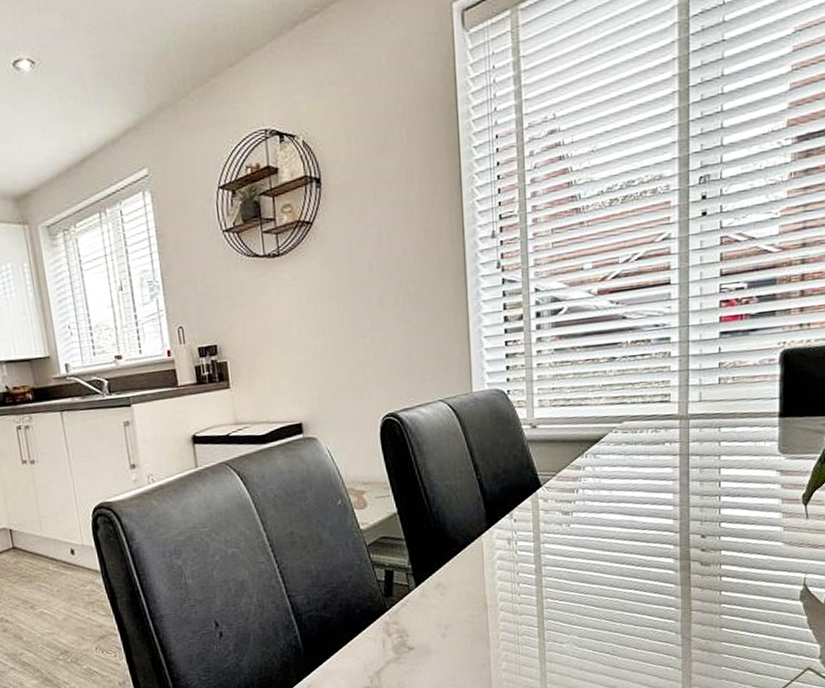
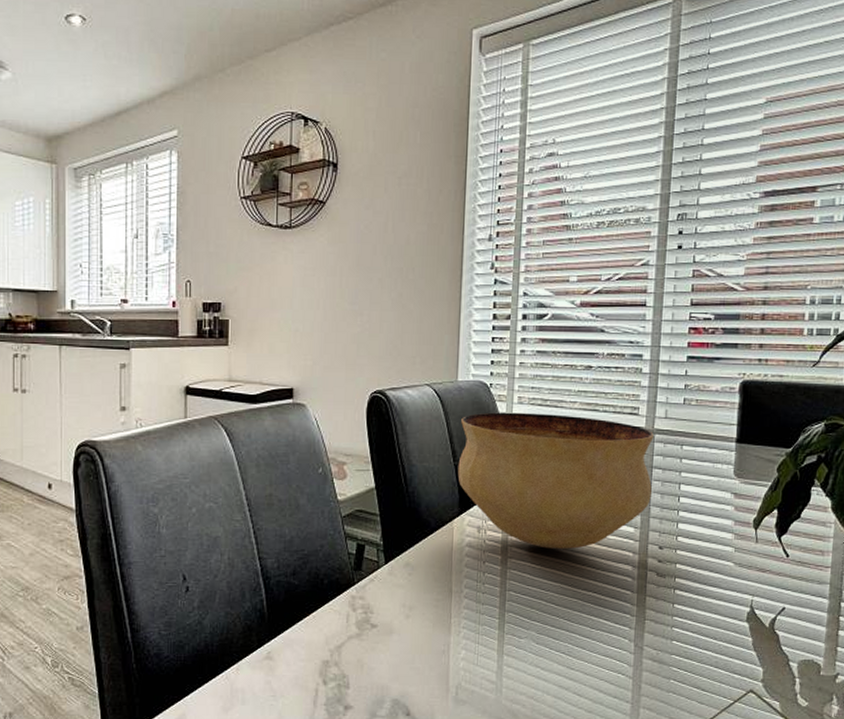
bowl: none [480,411,689,552] -> present [457,412,654,549]

